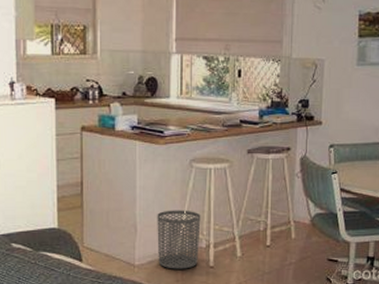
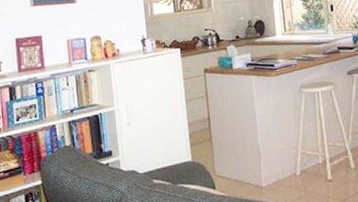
waste bin: present [157,210,201,269] -> none [277,131,318,187]

